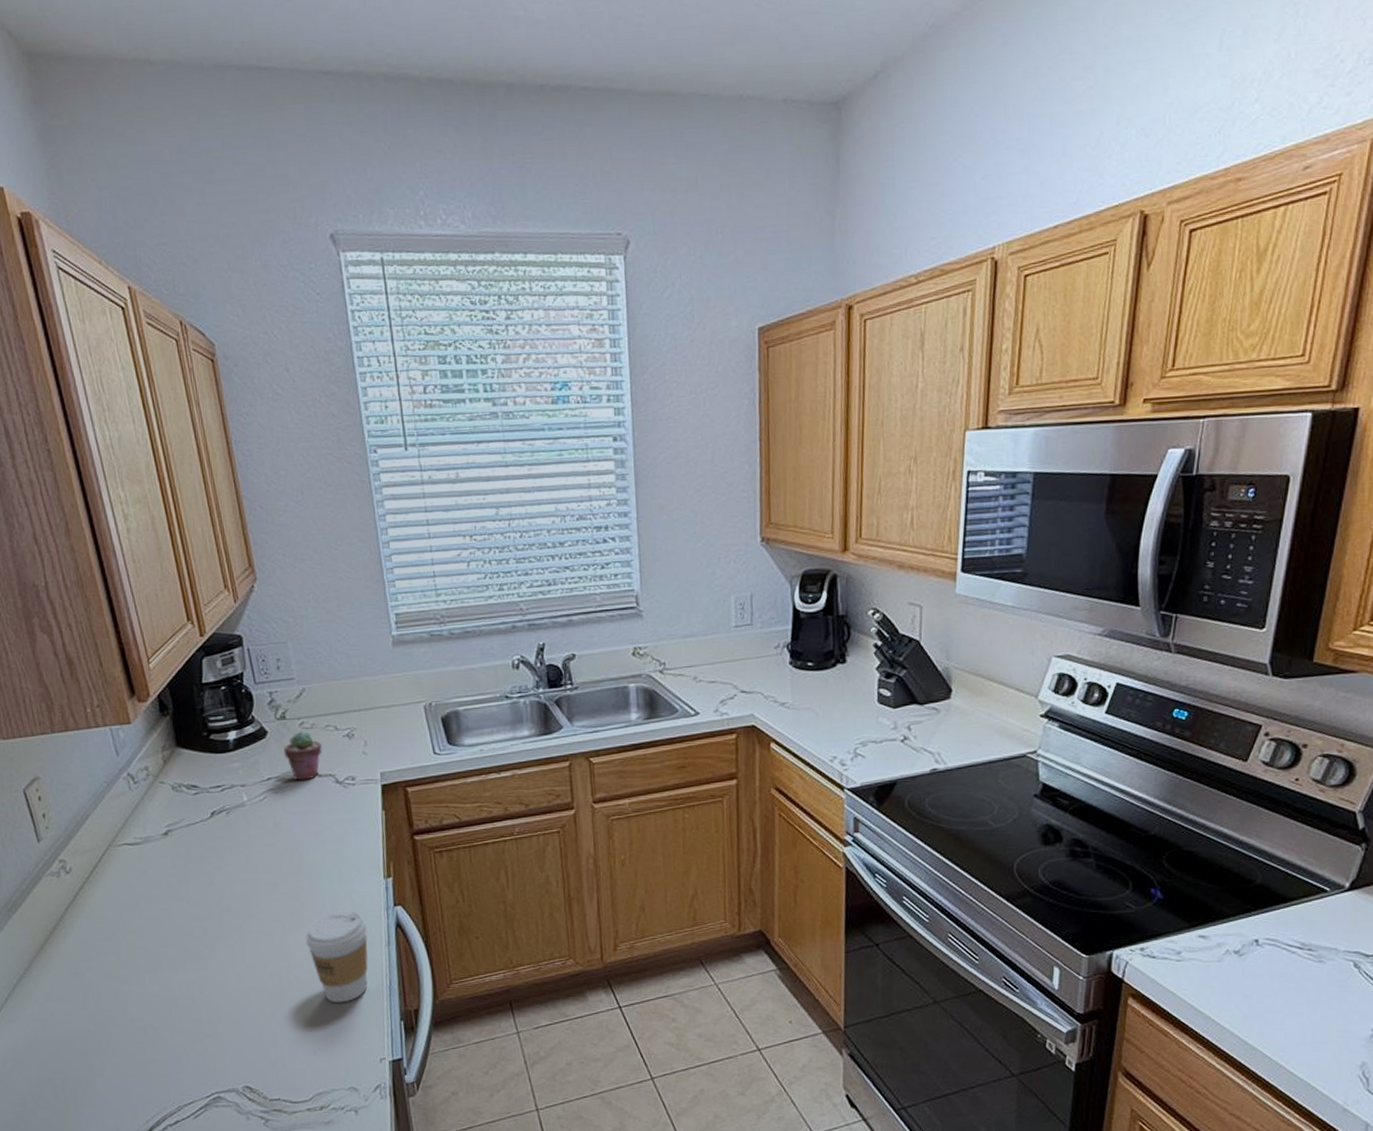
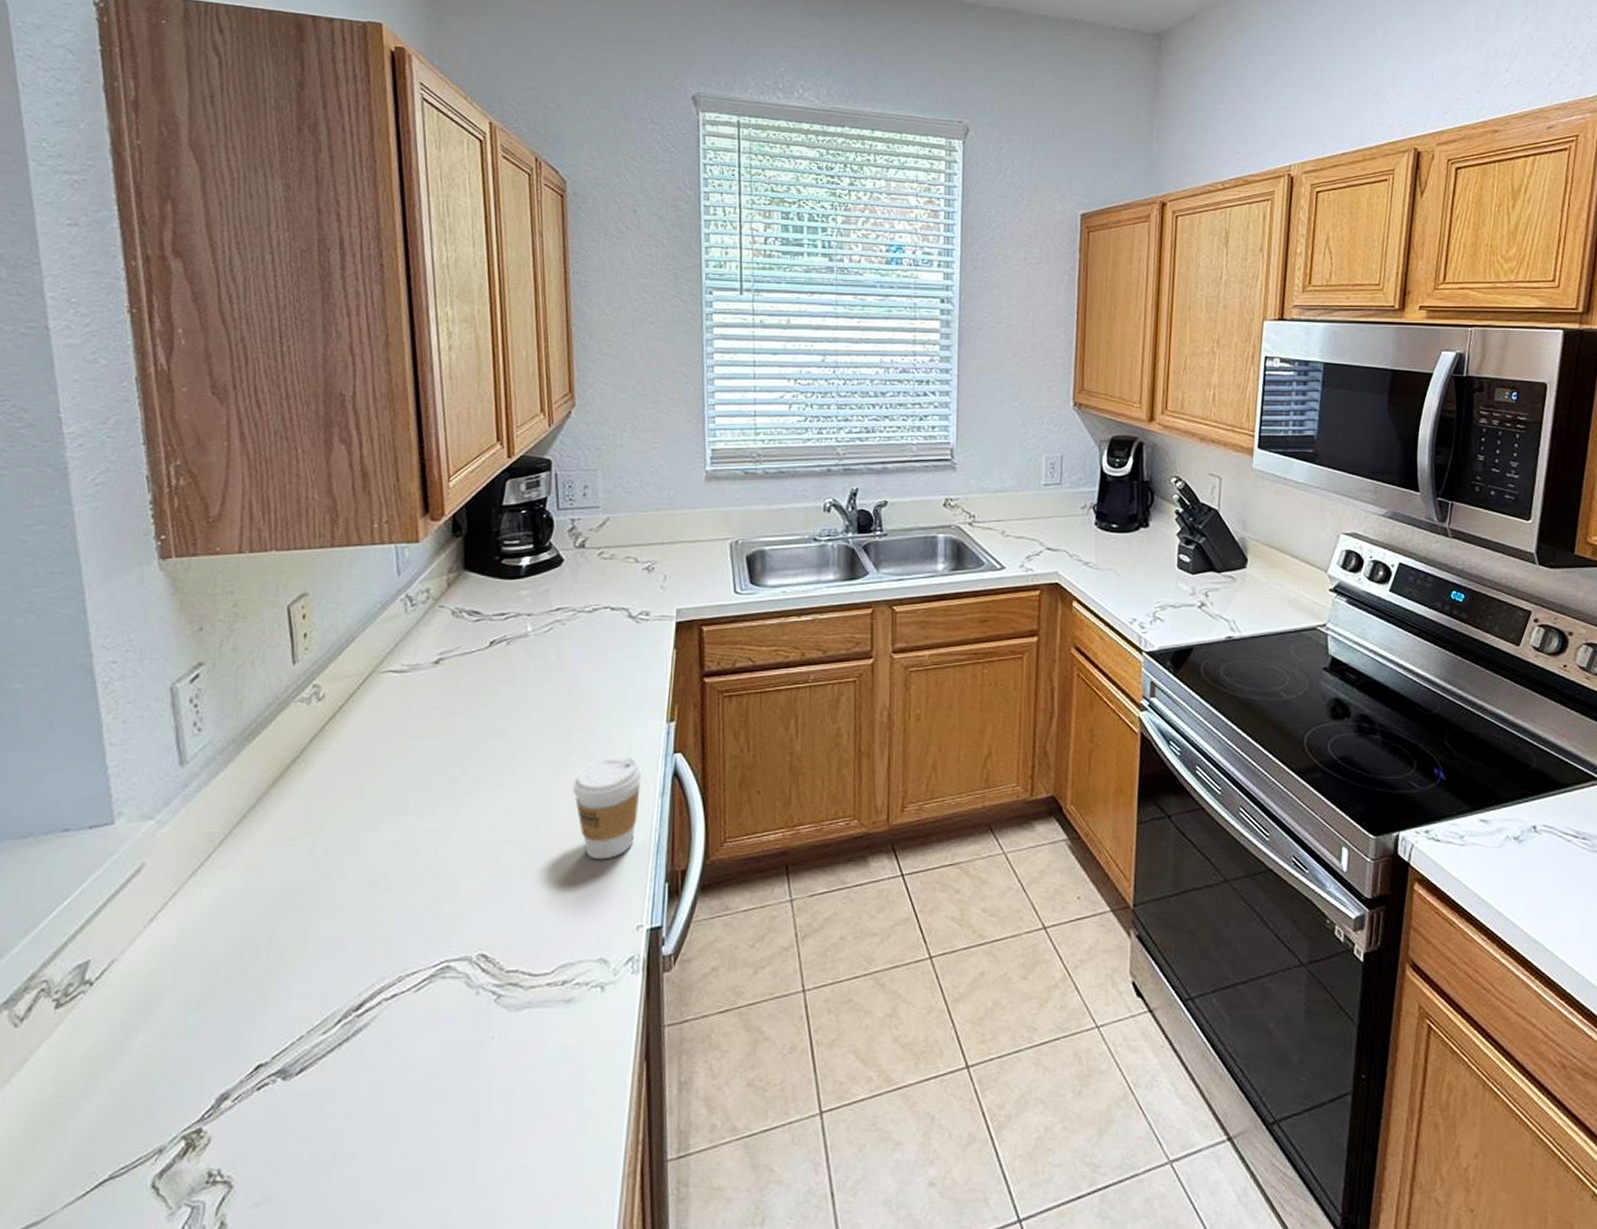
potted succulent: present [283,731,322,781] -> none [577,561,619,613]

